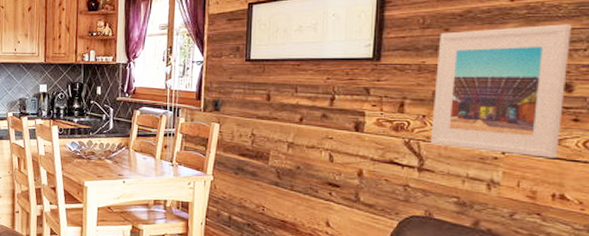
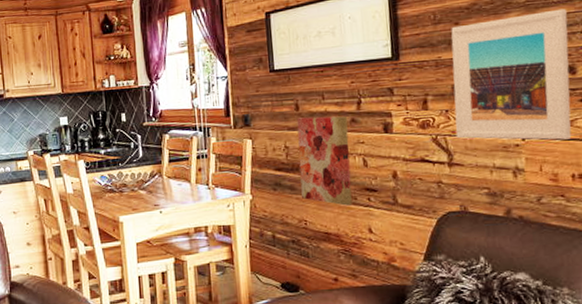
wall art: none [263,108,318,198] -> present [296,116,352,206]

